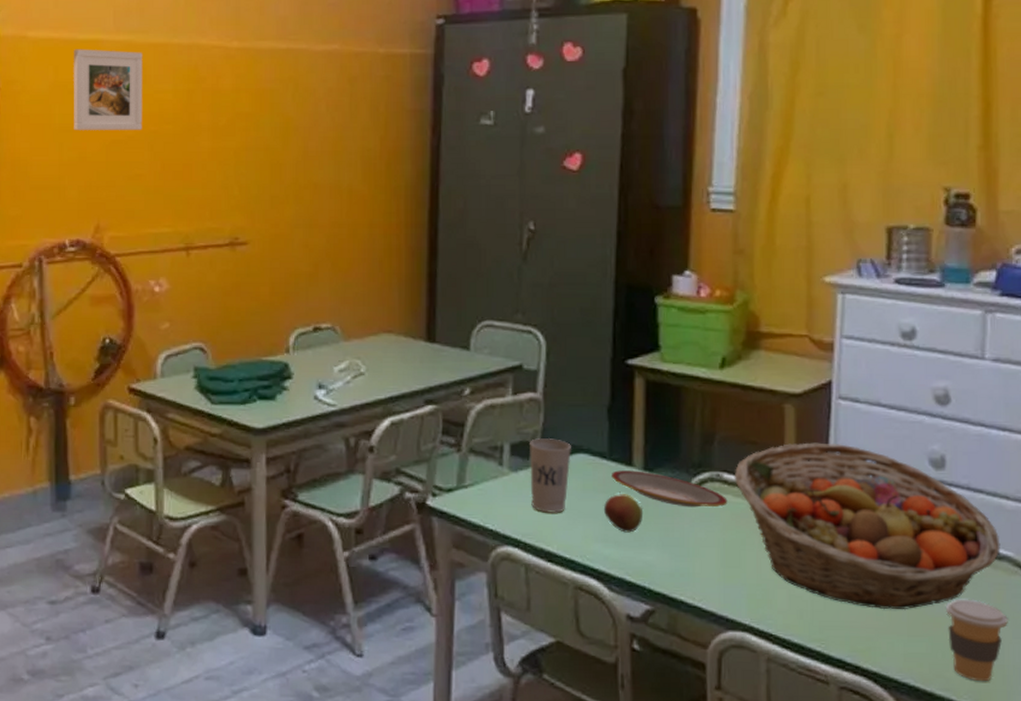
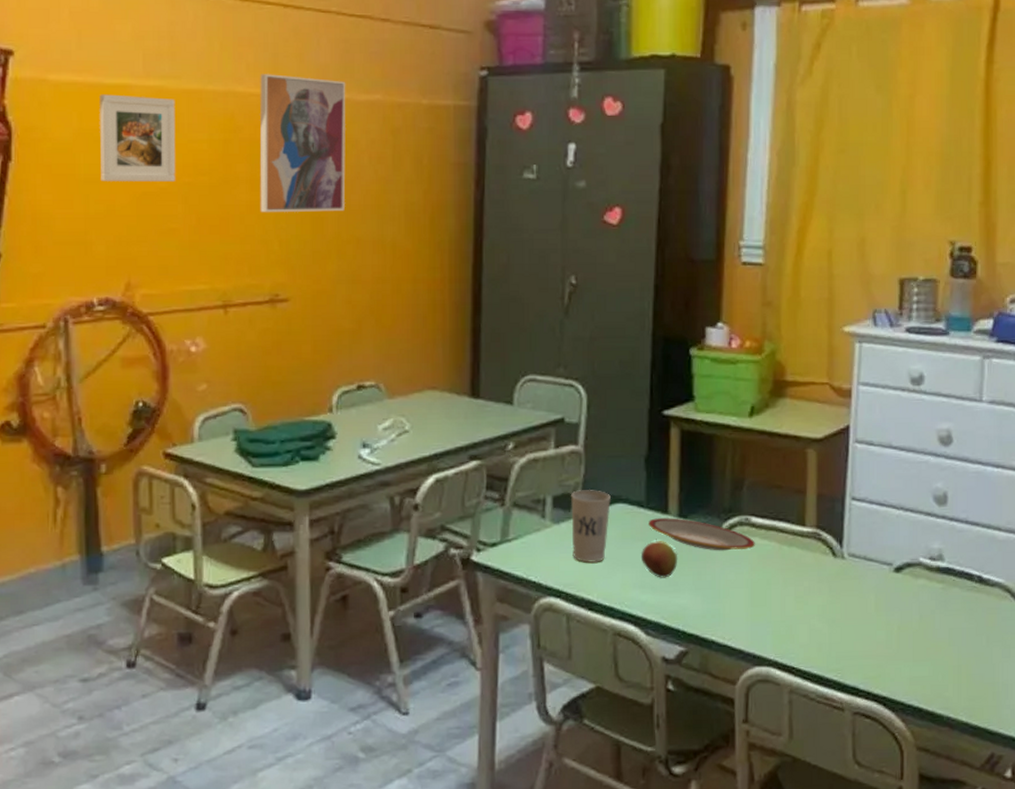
wall art: none [221,27,305,158] -> present [260,74,346,212]
fruit basket: present [734,442,1001,610] -> none [761,484,993,638]
coffee cup: present [946,599,1008,682] -> none [946,624,998,699]

